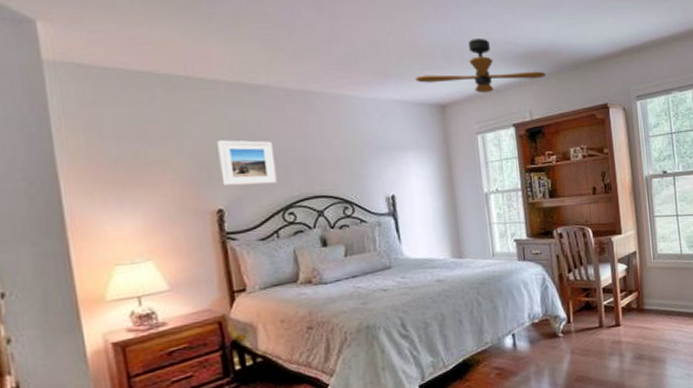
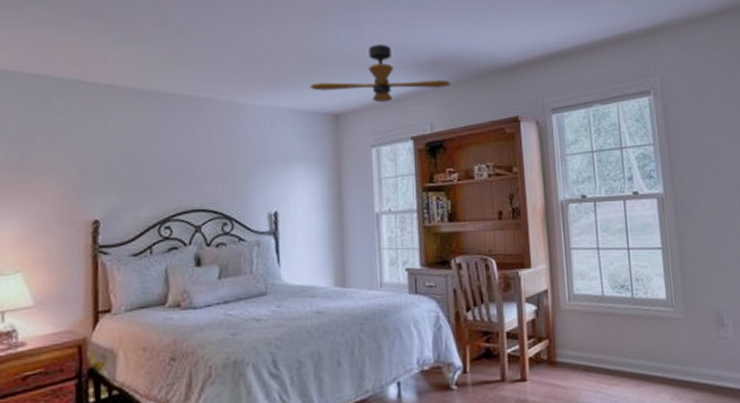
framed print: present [217,140,278,186] -> none [102,146,158,196]

